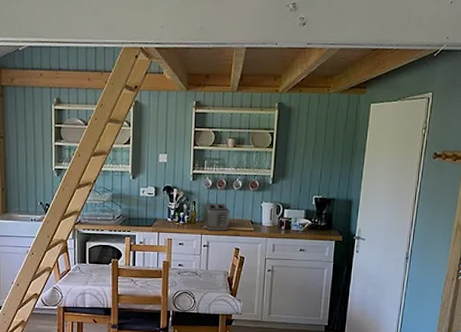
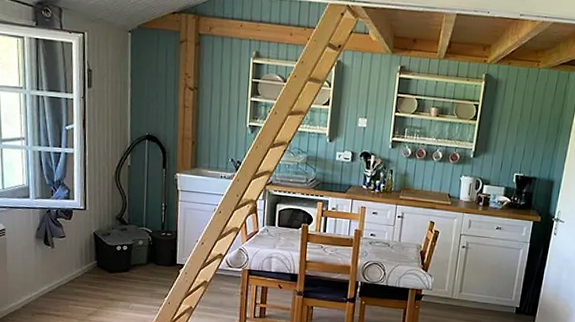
toaster: present [204,203,230,232] -> none [400,172,427,204]

